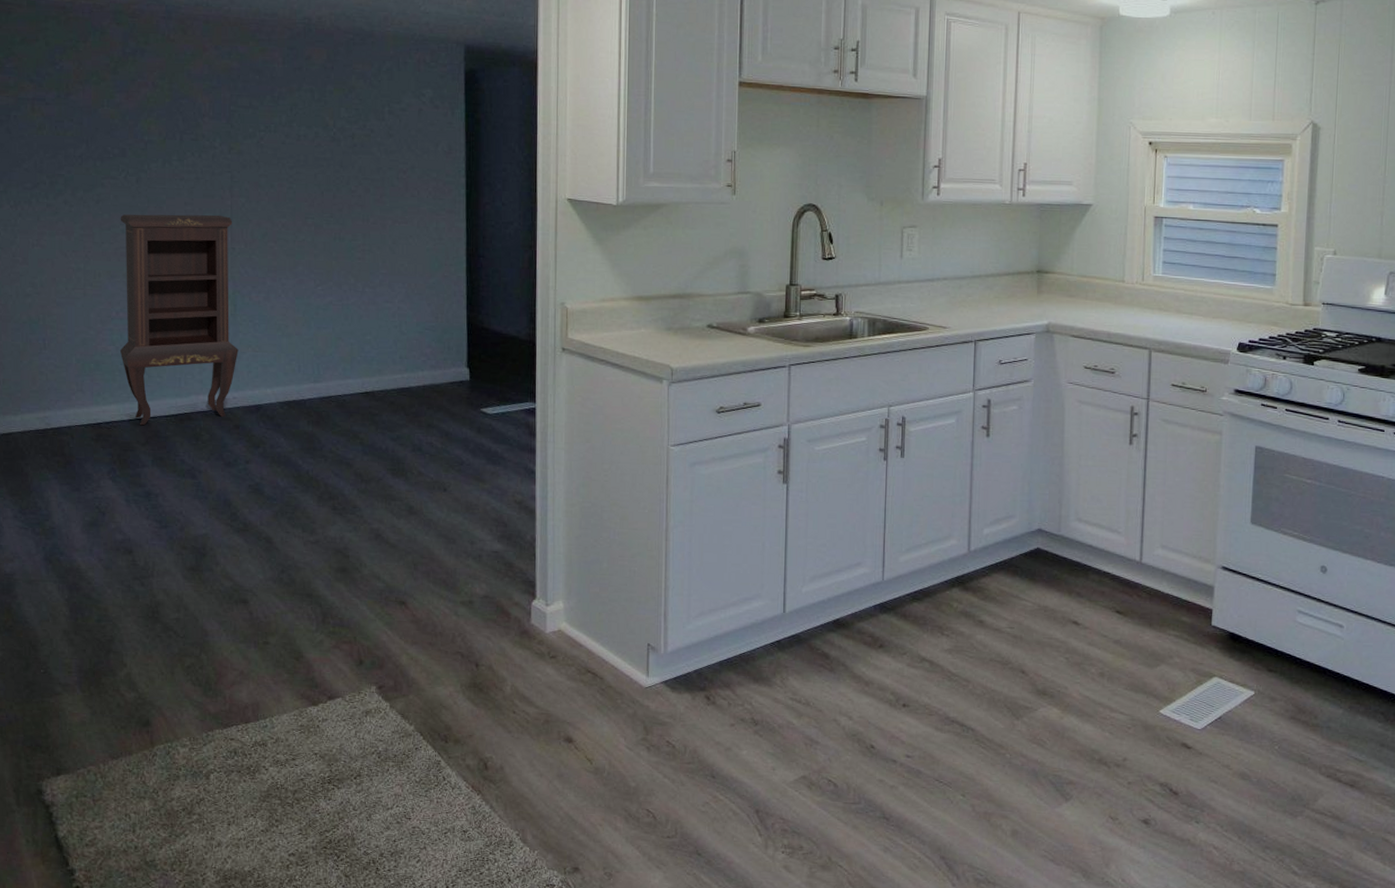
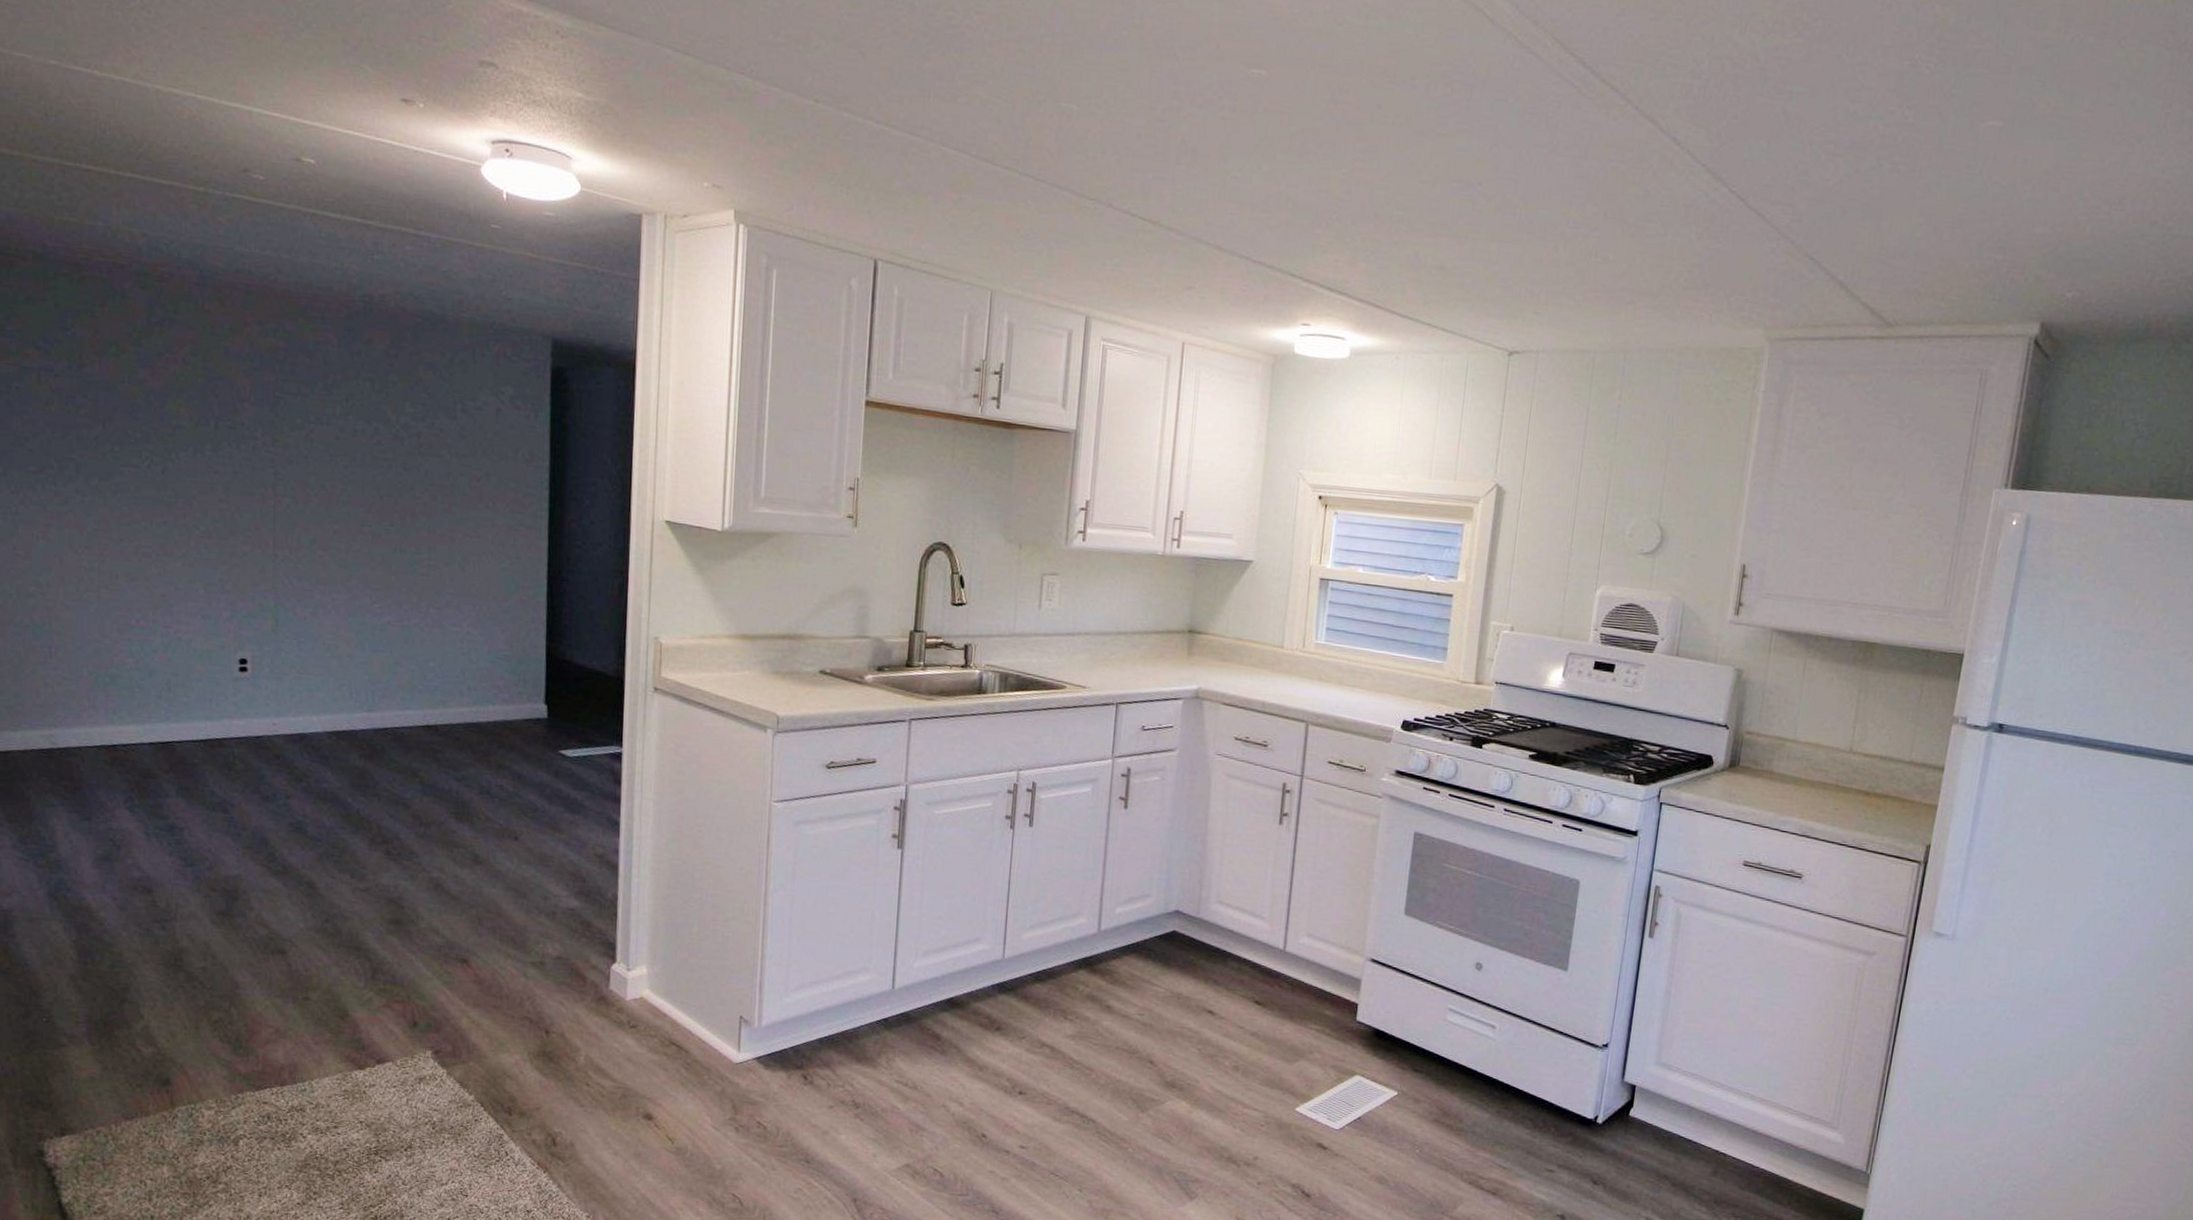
cabinet: present [119,214,239,426] -> none [139,509,280,750]

